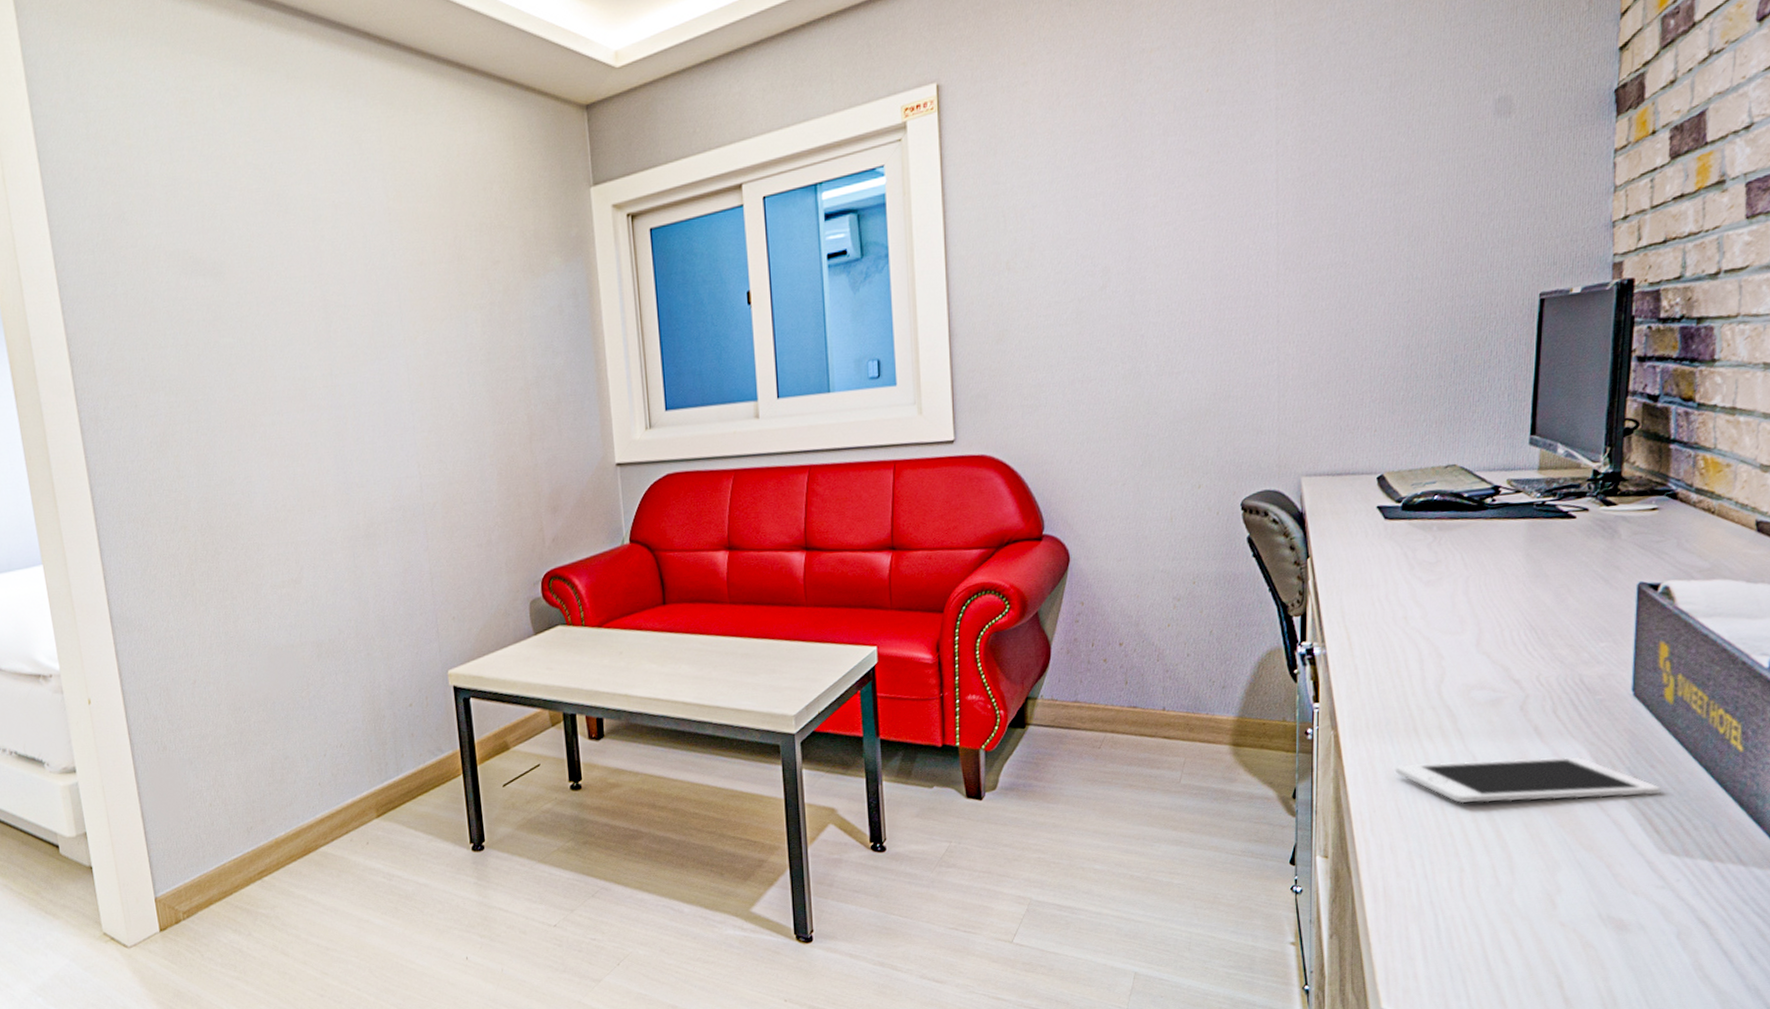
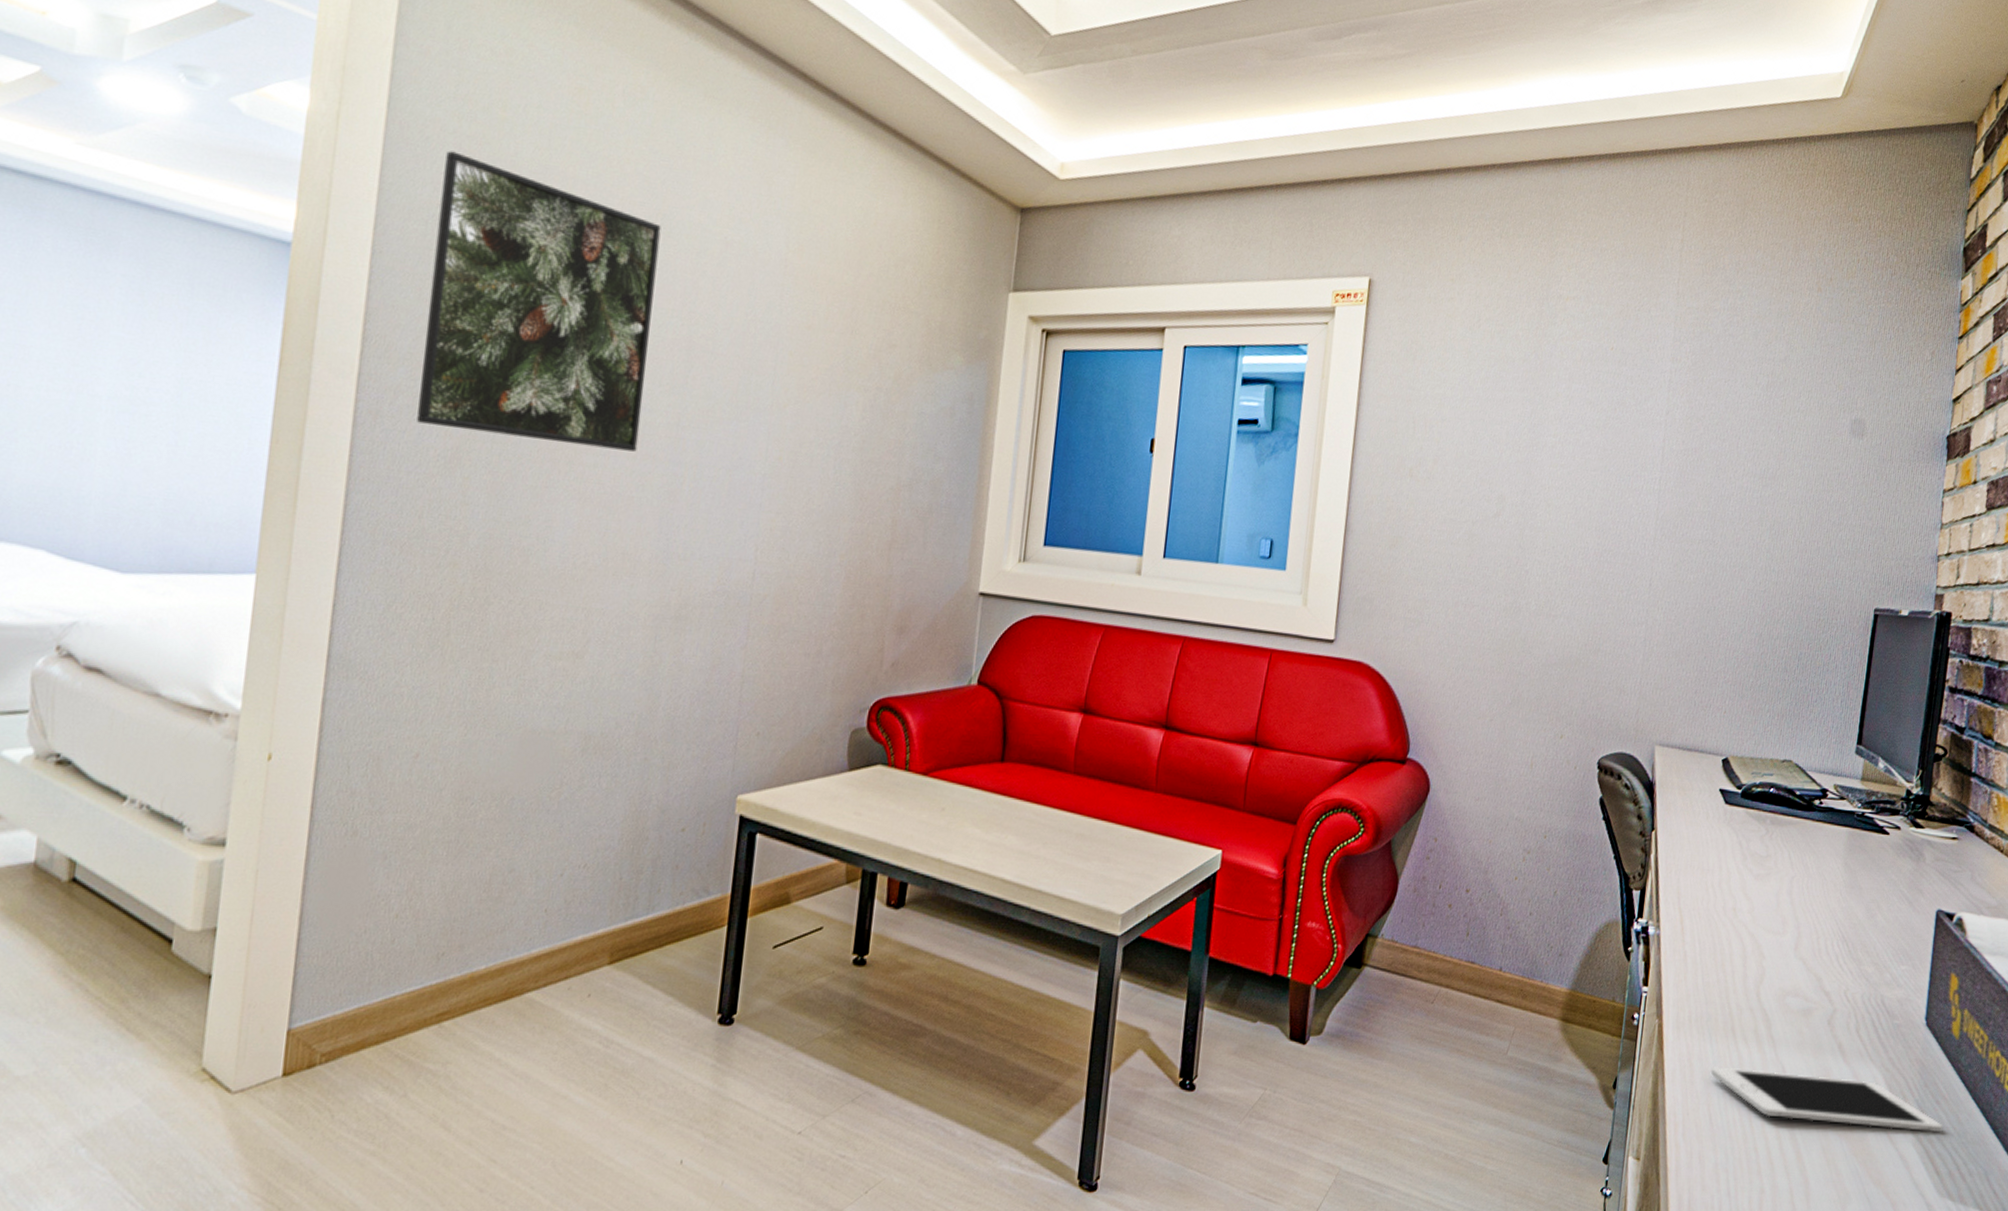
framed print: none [93,185,303,419] -> present [417,150,661,452]

